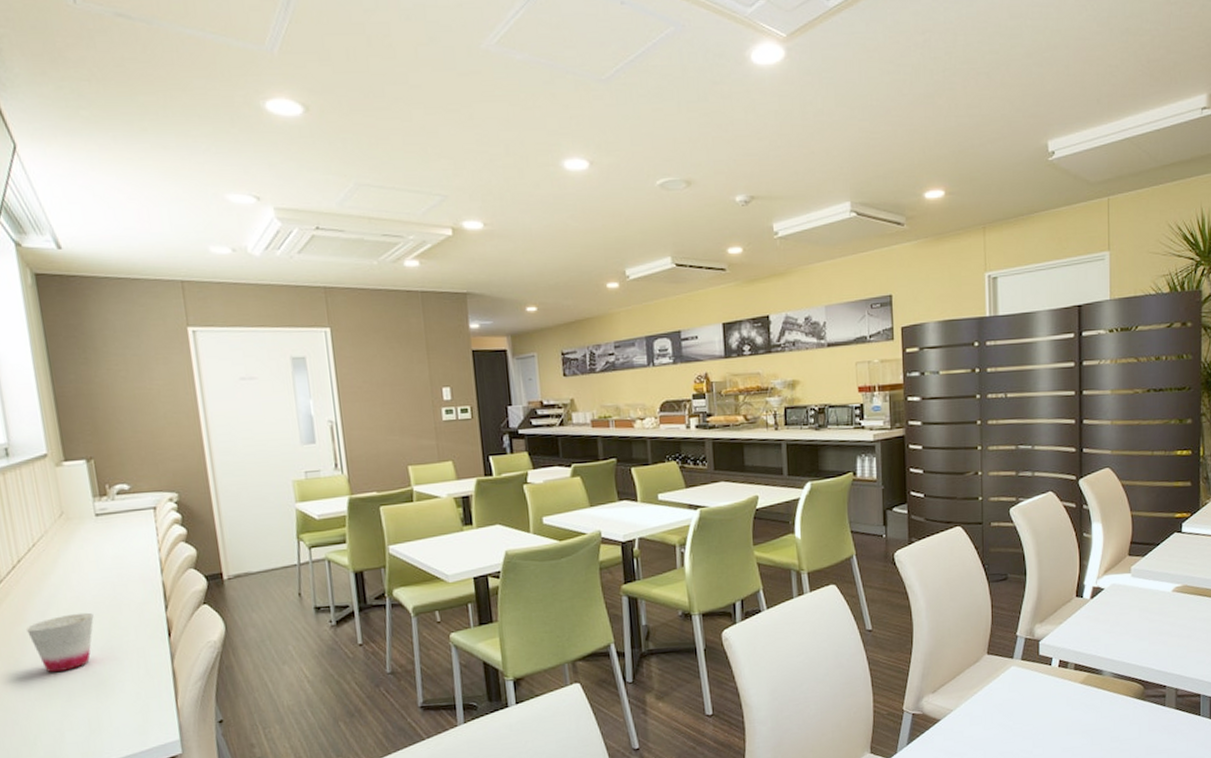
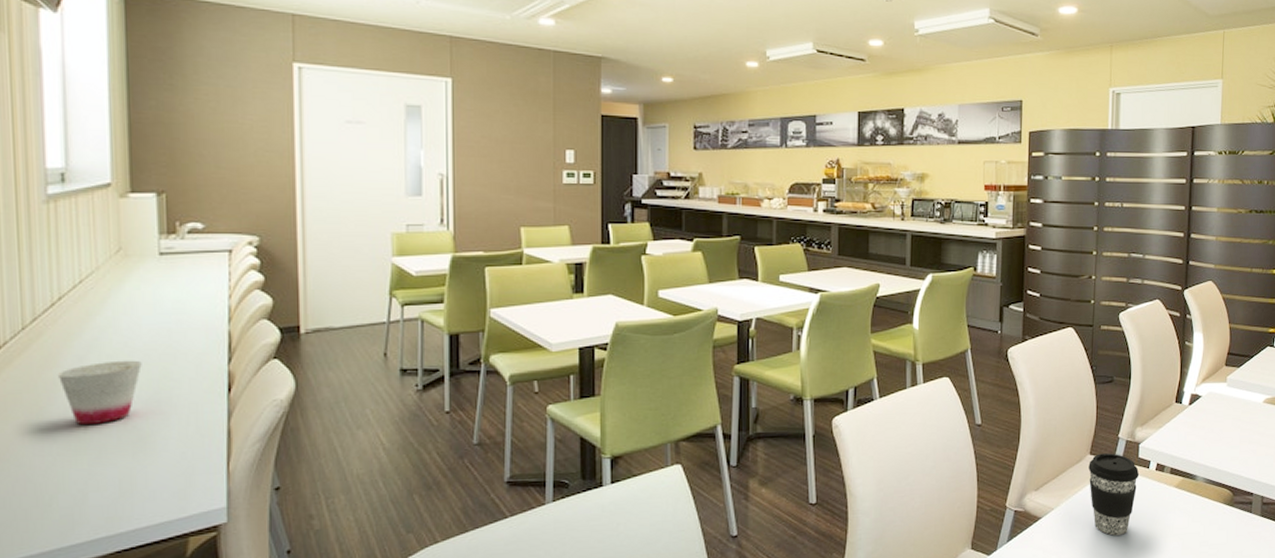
coffee cup: none [987,651,1041,735] -> present [1088,453,1140,536]

